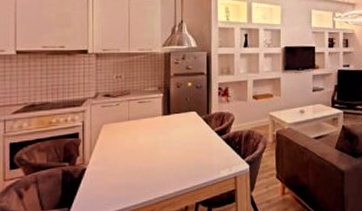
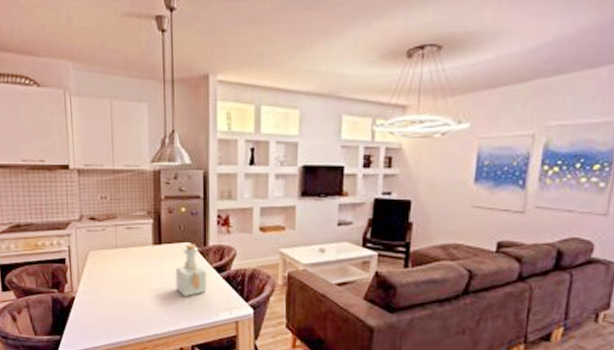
bottle: none [182,113,210,159] -> present [175,244,207,296]

